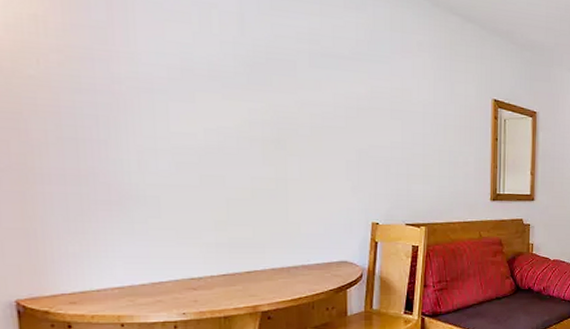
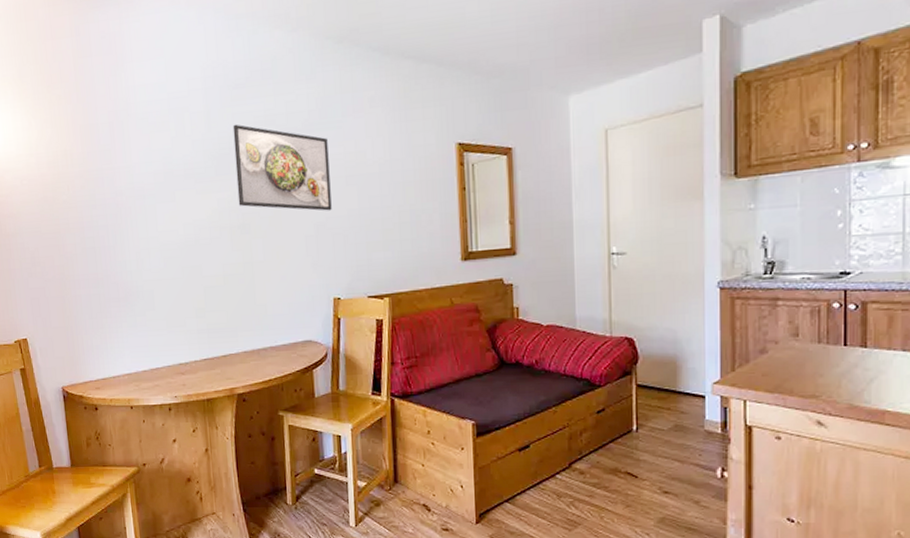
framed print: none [271,34,375,140] -> present [232,124,332,211]

